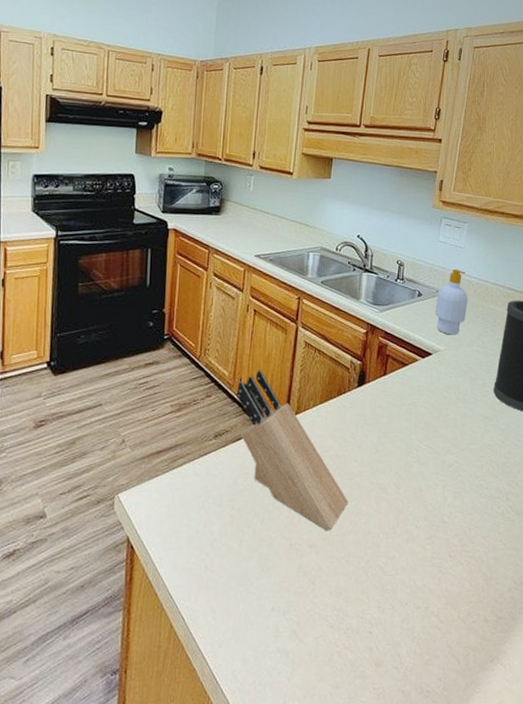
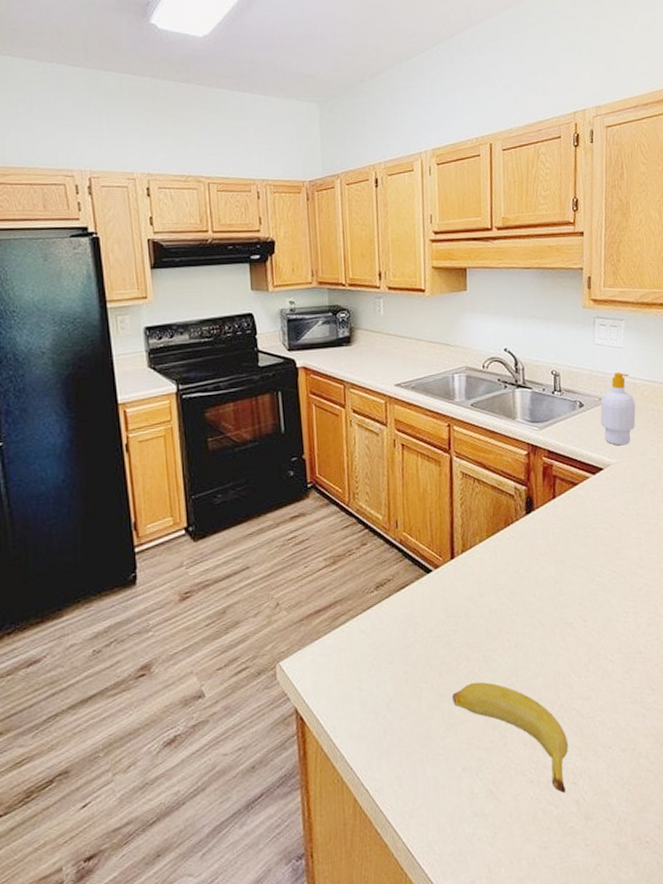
knife block: present [237,370,348,531] -> none [394,509,532,677]
banana: none [271,532,370,640] -> present [452,682,569,793]

